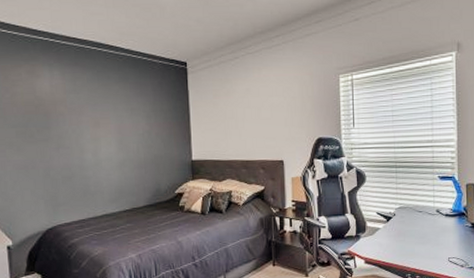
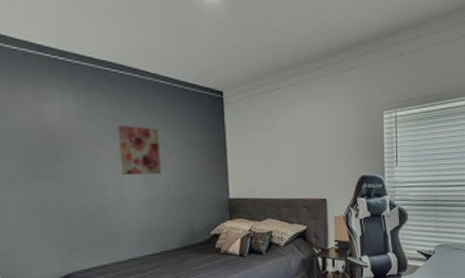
wall art: none [96,95,132,140] -> present [117,124,161,176]

